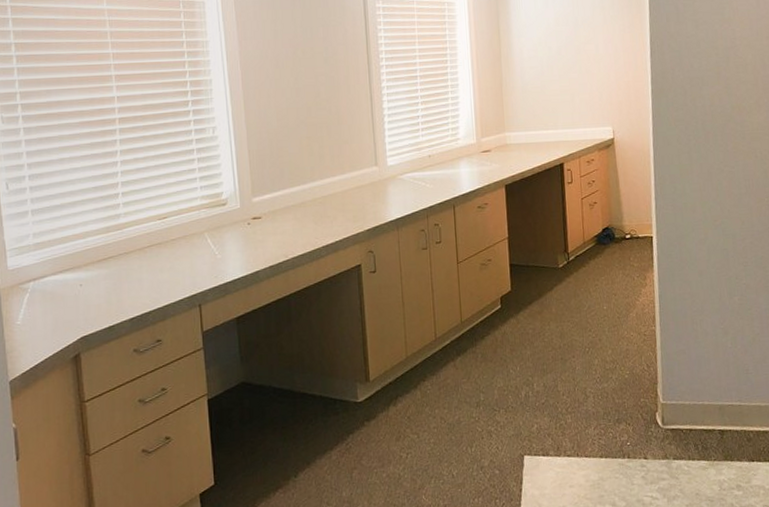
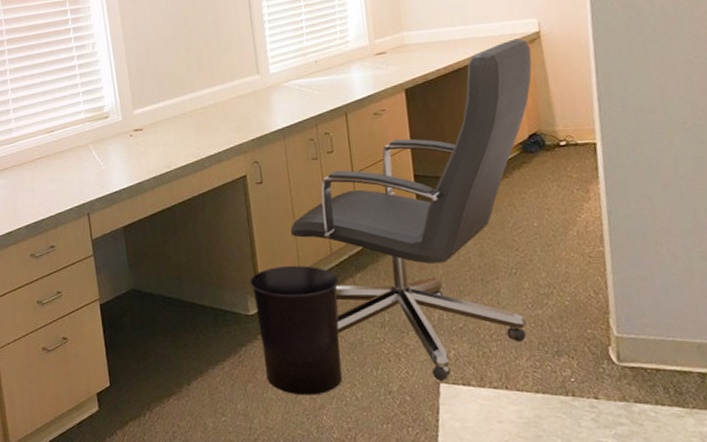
waste bin: none [360,351,441,478] -> present [250,265,343,395]
office chair: none [399,144,607,453] -> present [290,38,532,381]

